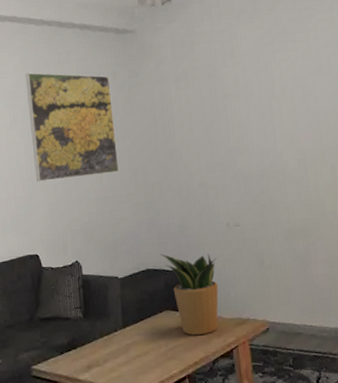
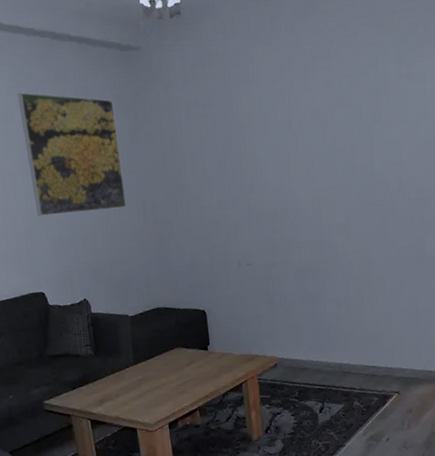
potted plant: present [160,253,219,336] -> none [171,292,229,371]

